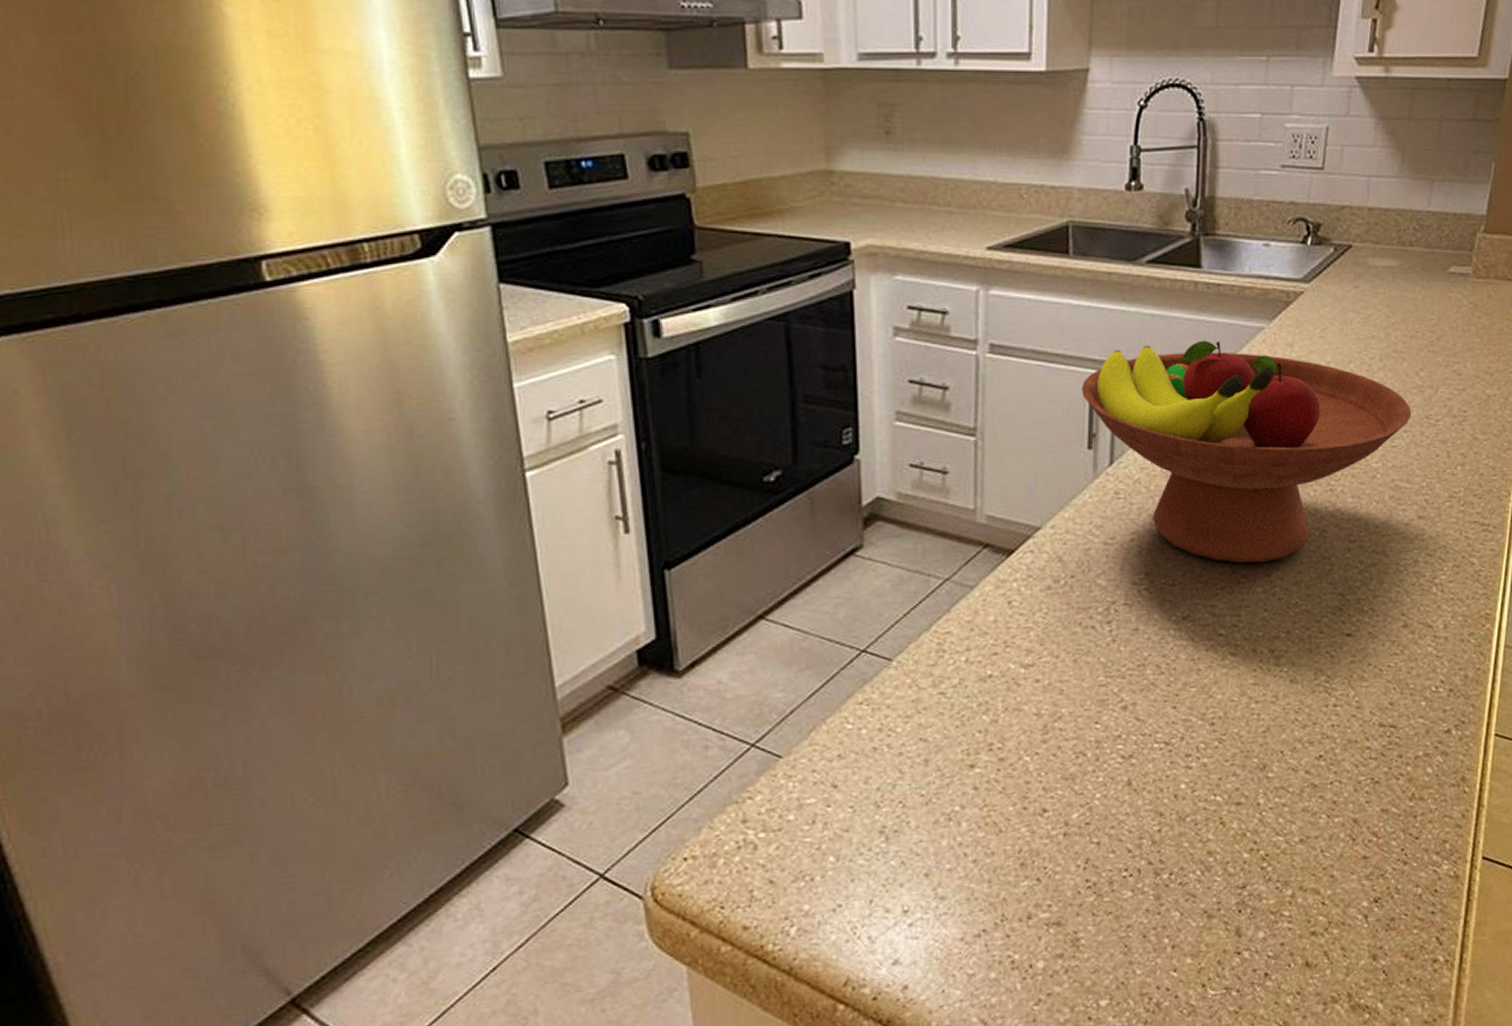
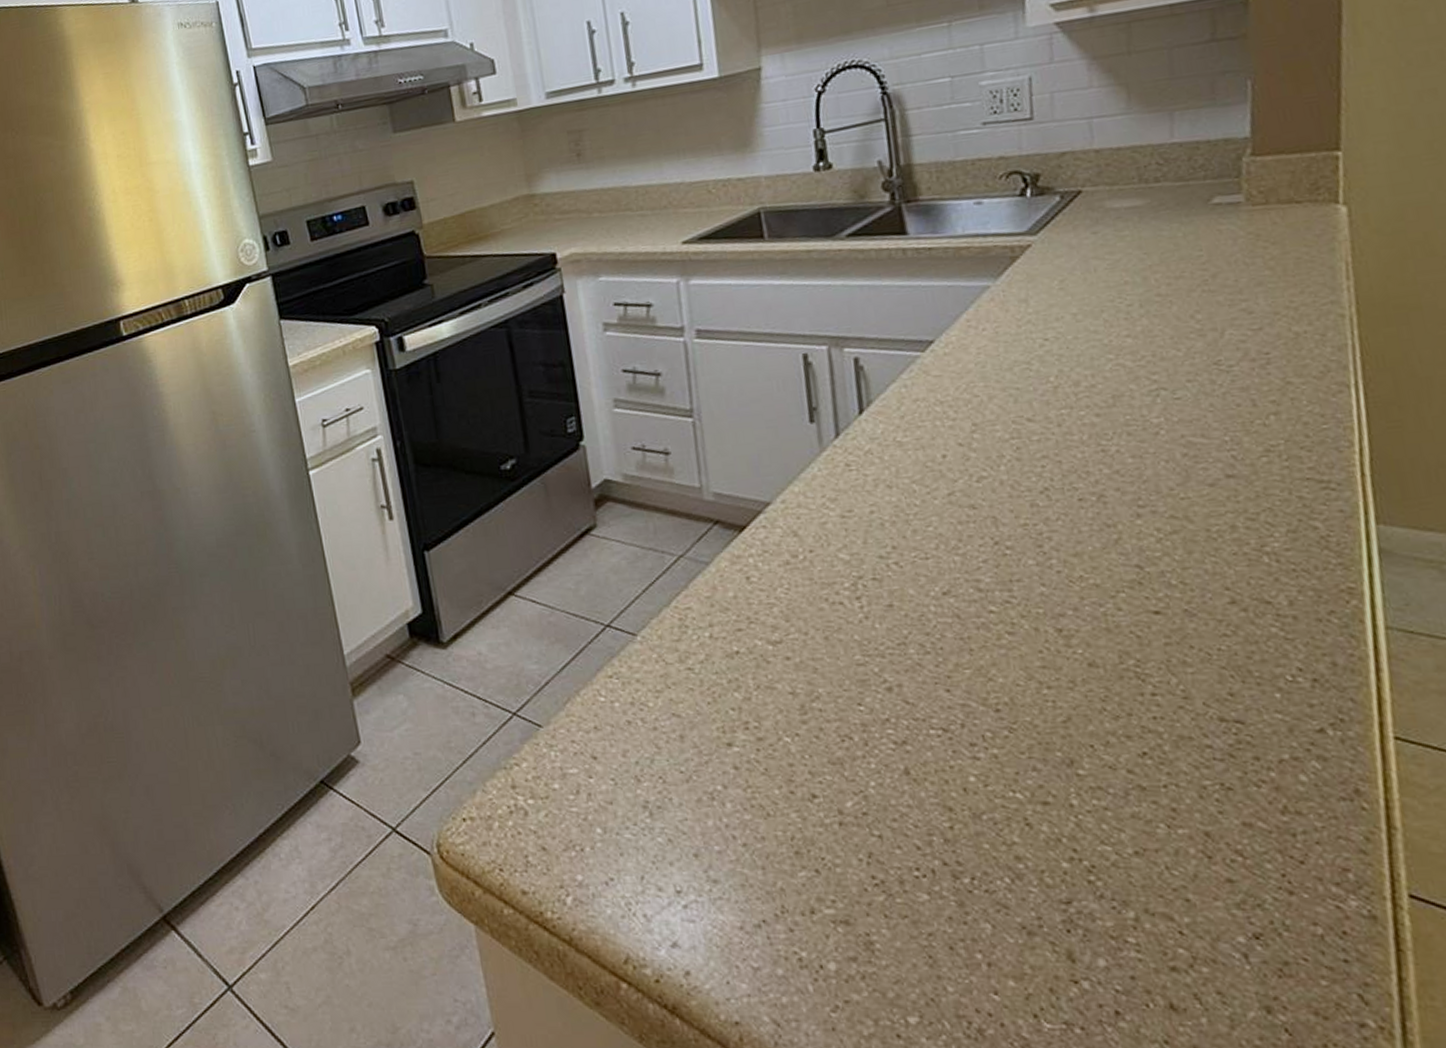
fruit bowl: present [1081,340,1412,563] -> none [795,305,1194,534]

